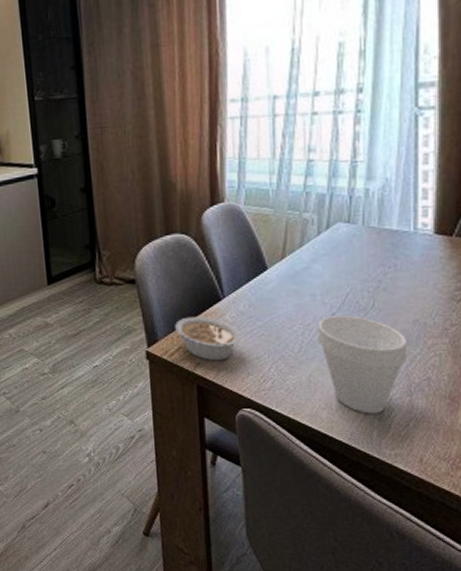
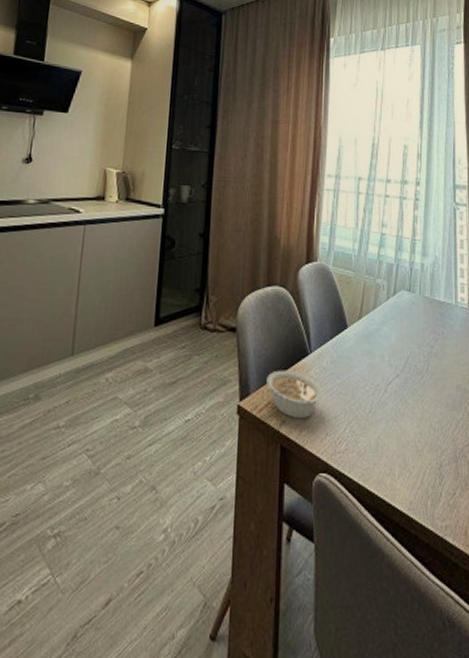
cup: present [317,315,408,414] -> none [384,378,454,481]

